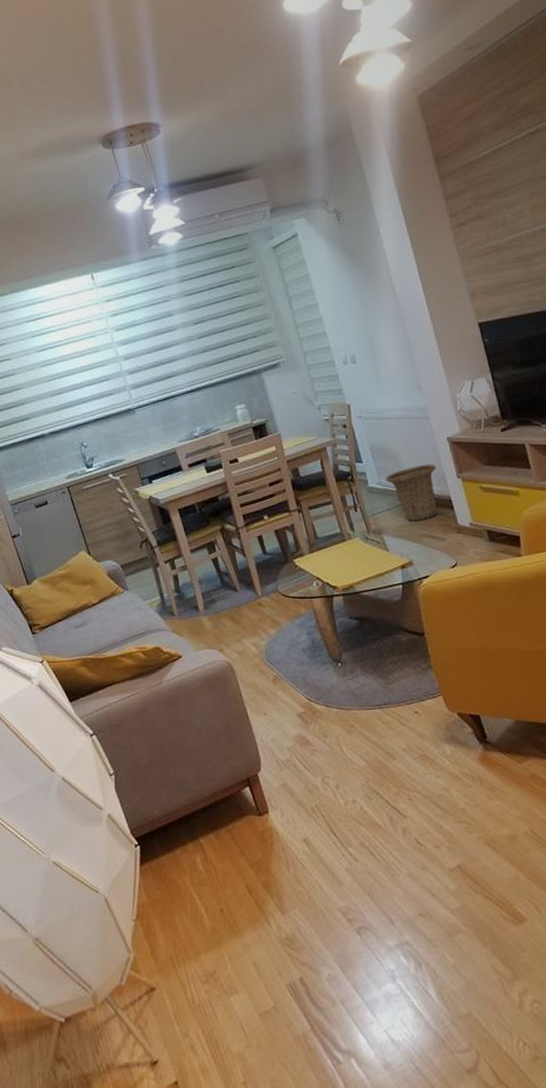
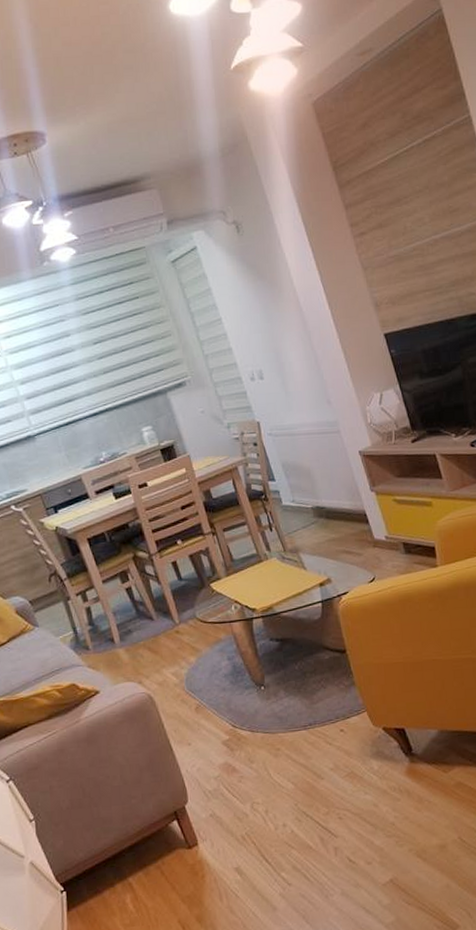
basket: present [386,464,437,522] -> none [299,479,353,539]

